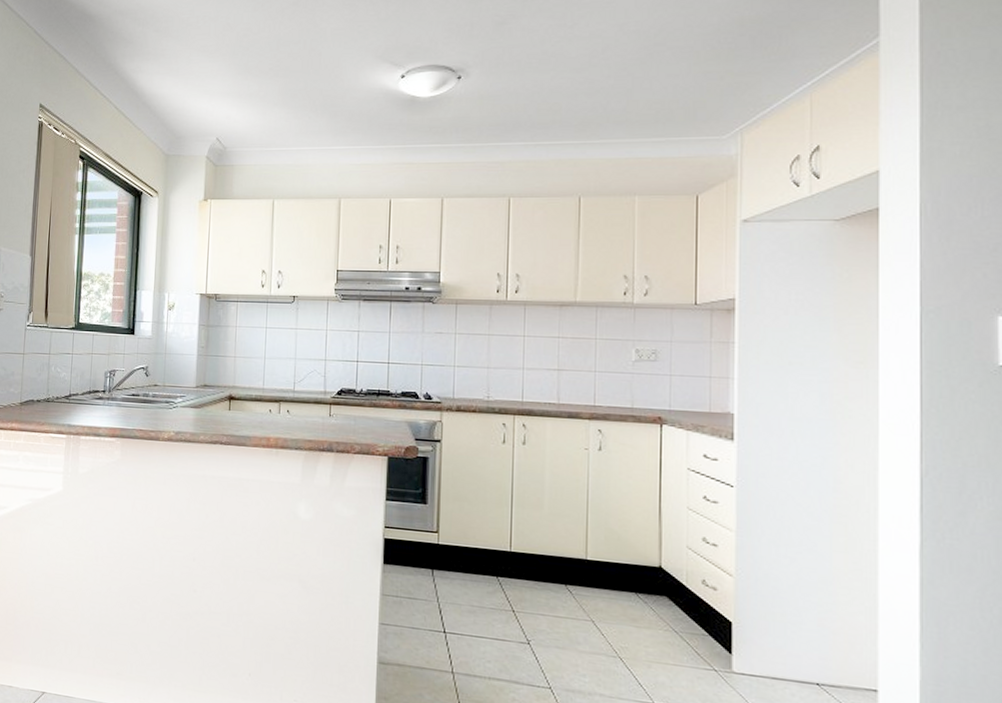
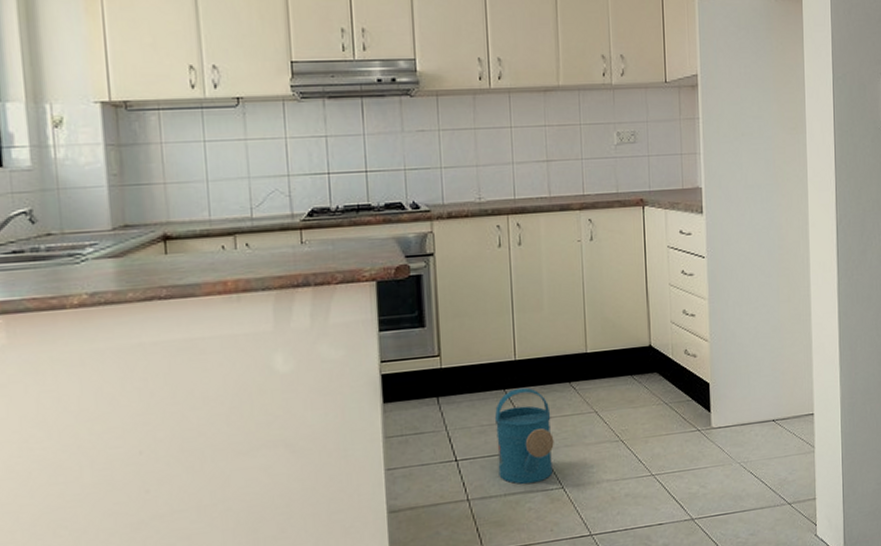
watering can: none [485,578,544,675] -> present [494,387,554,484]

